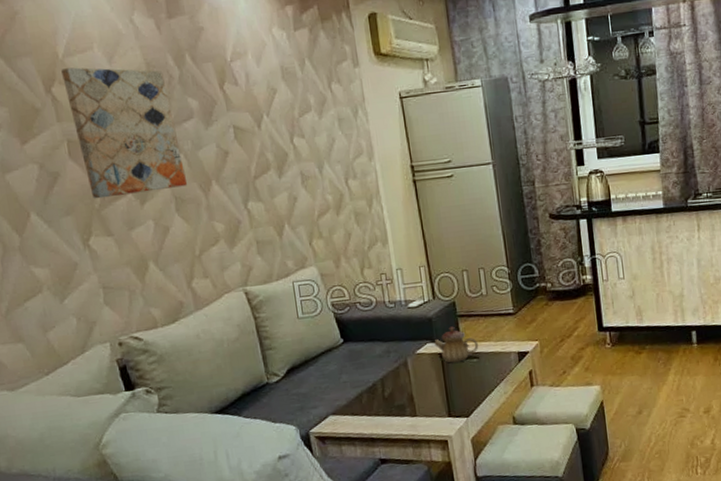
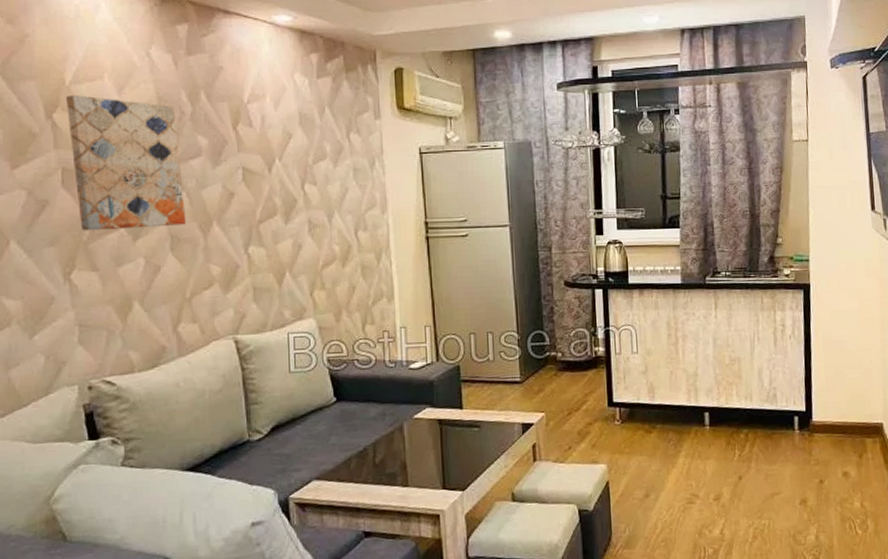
teapot: present [434,326,479,363] -> none [434,391,481,431]

